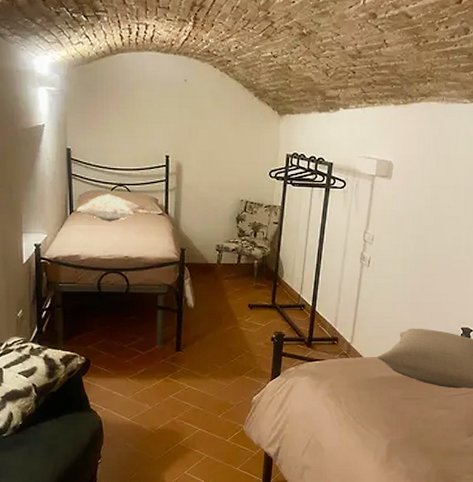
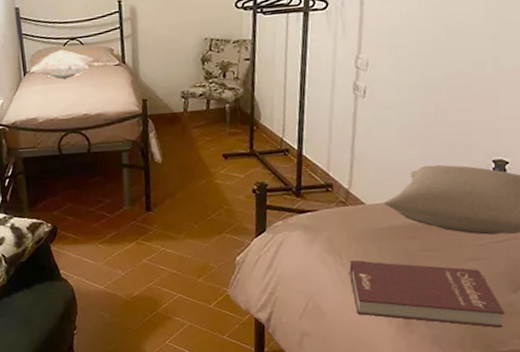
book: none [346,405,462,465] -> present [349,260,505,328]

